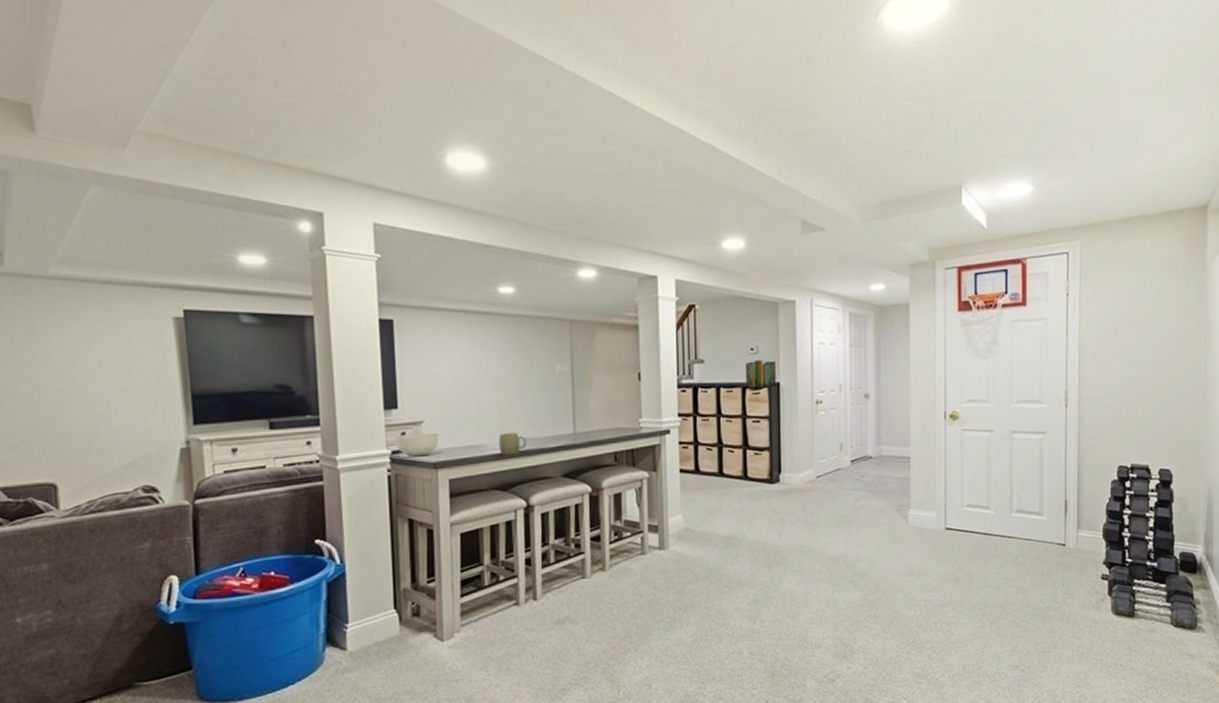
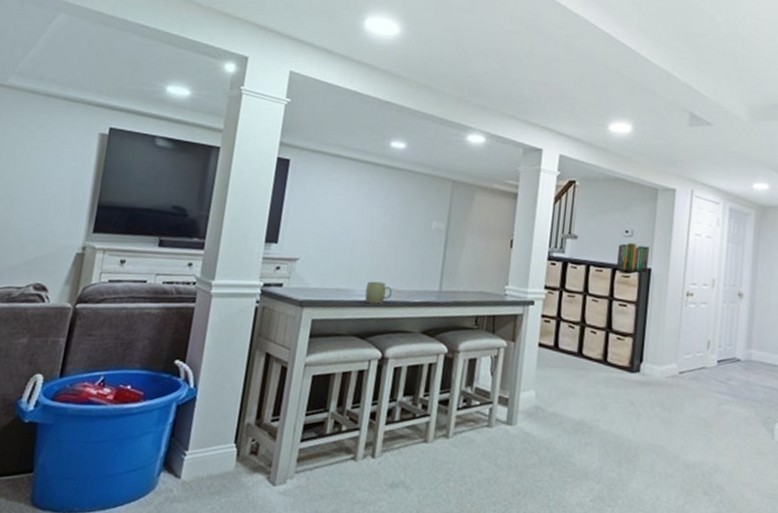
bowl: present [395,434,439,457] -> none [269,269,310,293]

